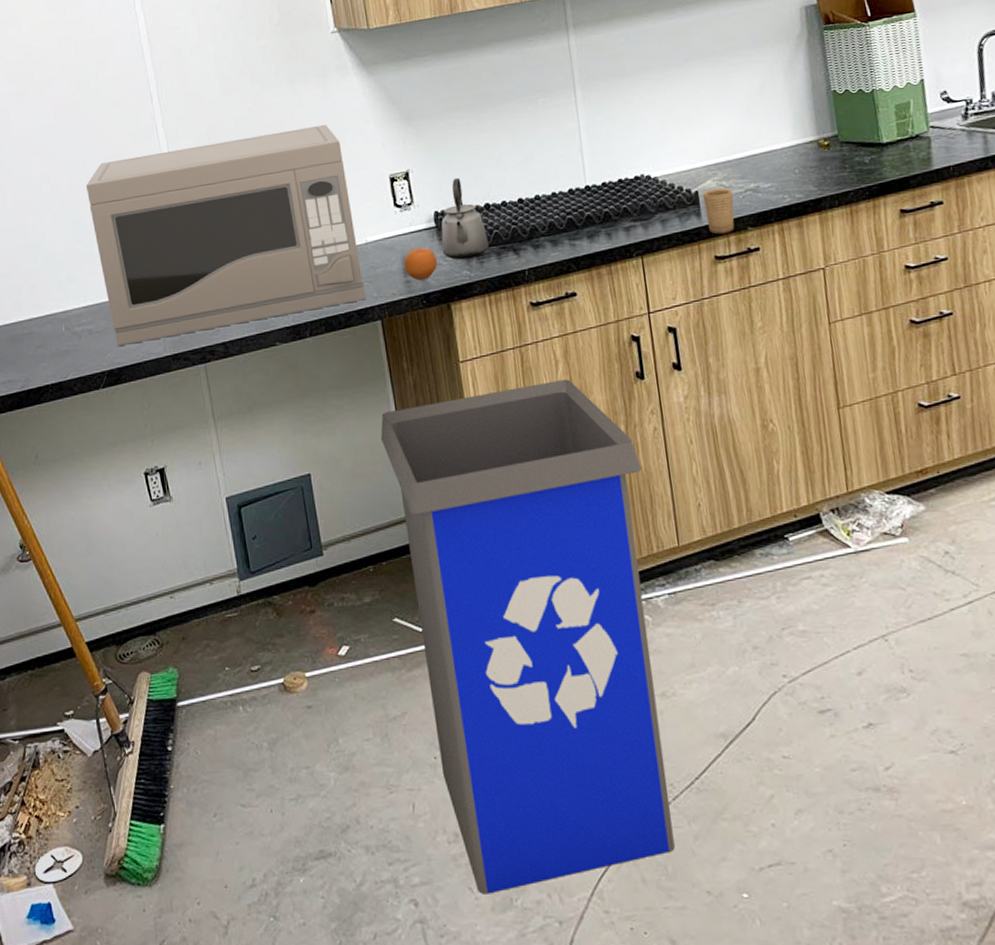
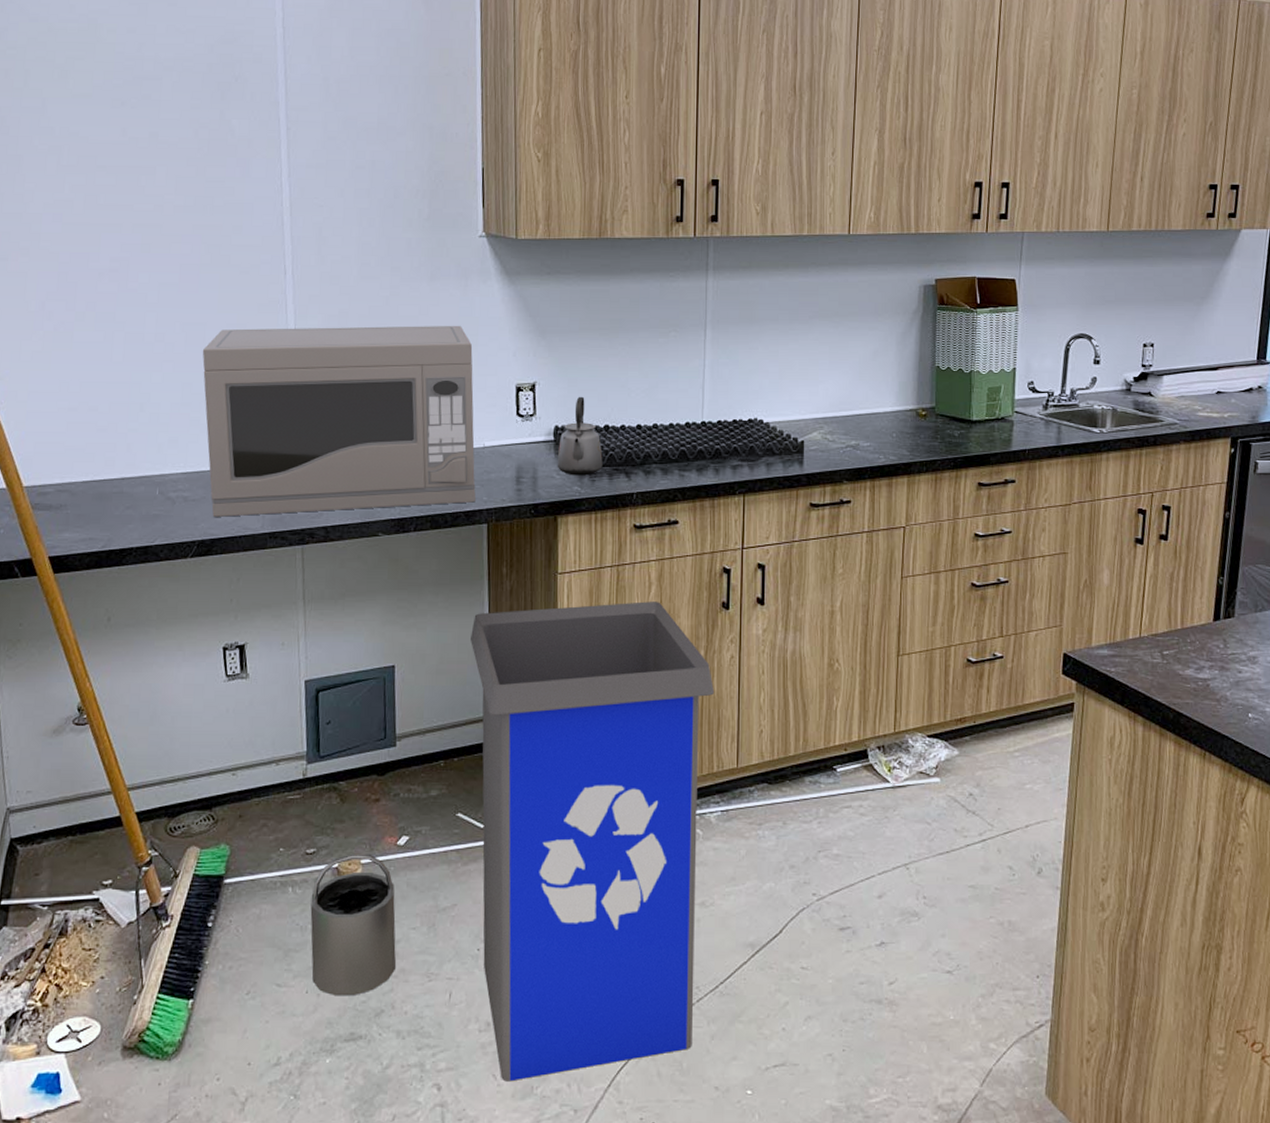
bucket: none [262,666,355,814] -> present [310,853,396,996]
fruit: present [404,247,437,281] -> none [518,459,550,491]
cup: present [702,188,735,235] -> none [808,440,835,484]

